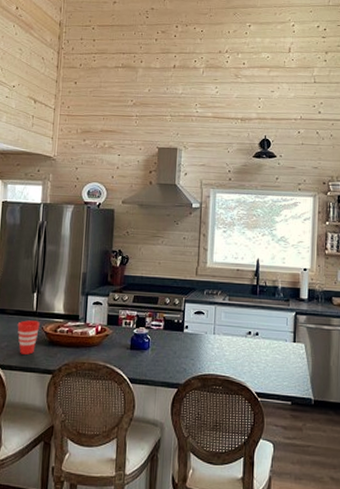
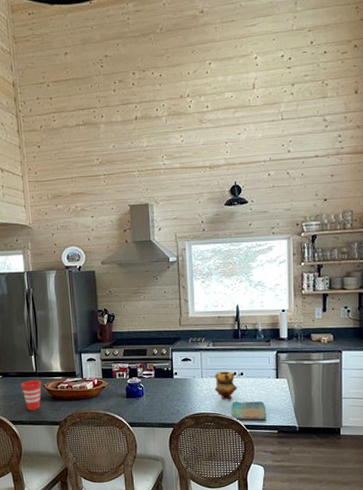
teapot: none [226,329,251,363] -> present [214,371,237,401]
dish towel: none [242,364,280,391] -> present [231,401,266,422]

